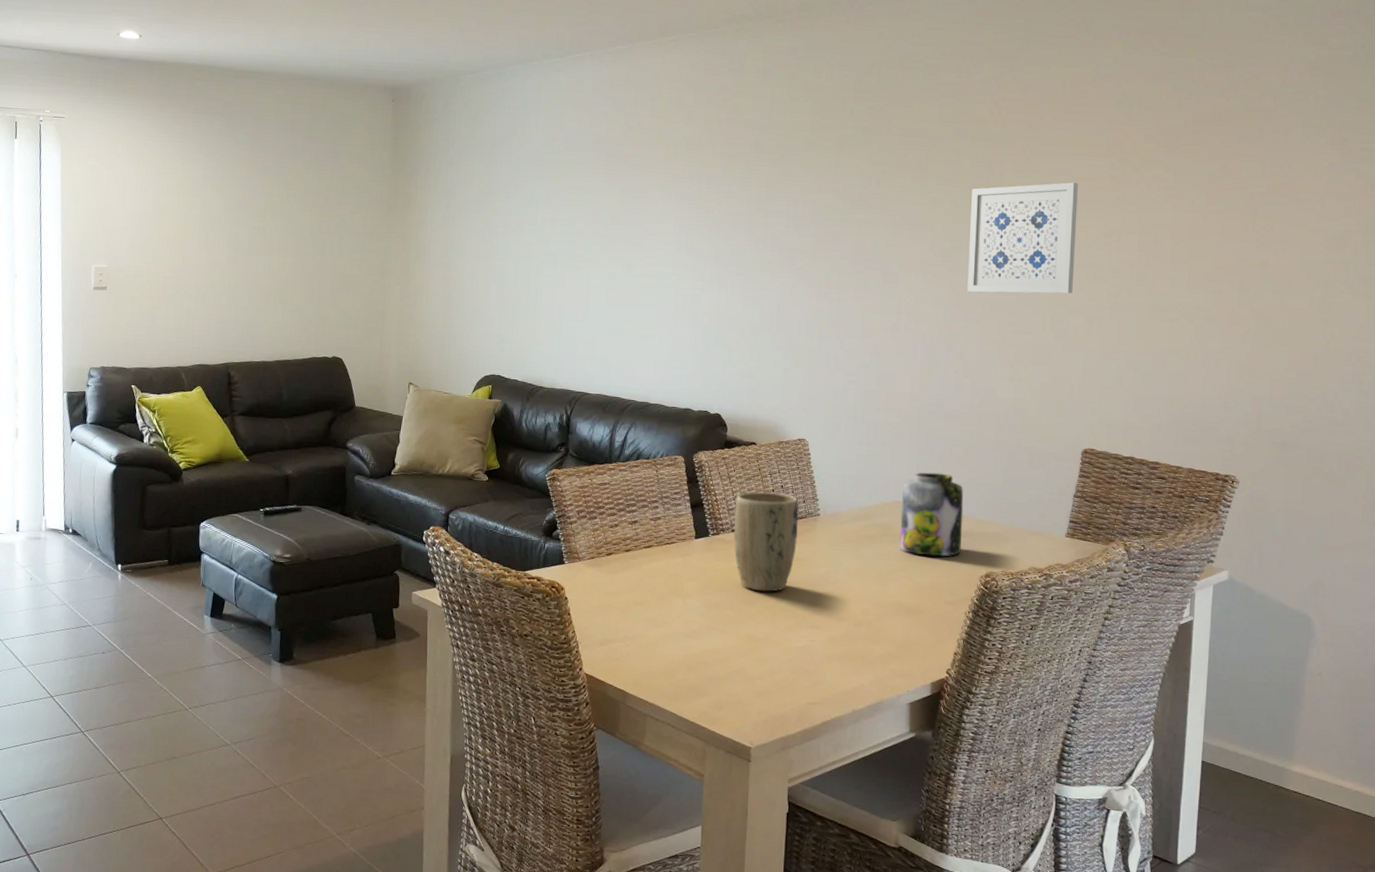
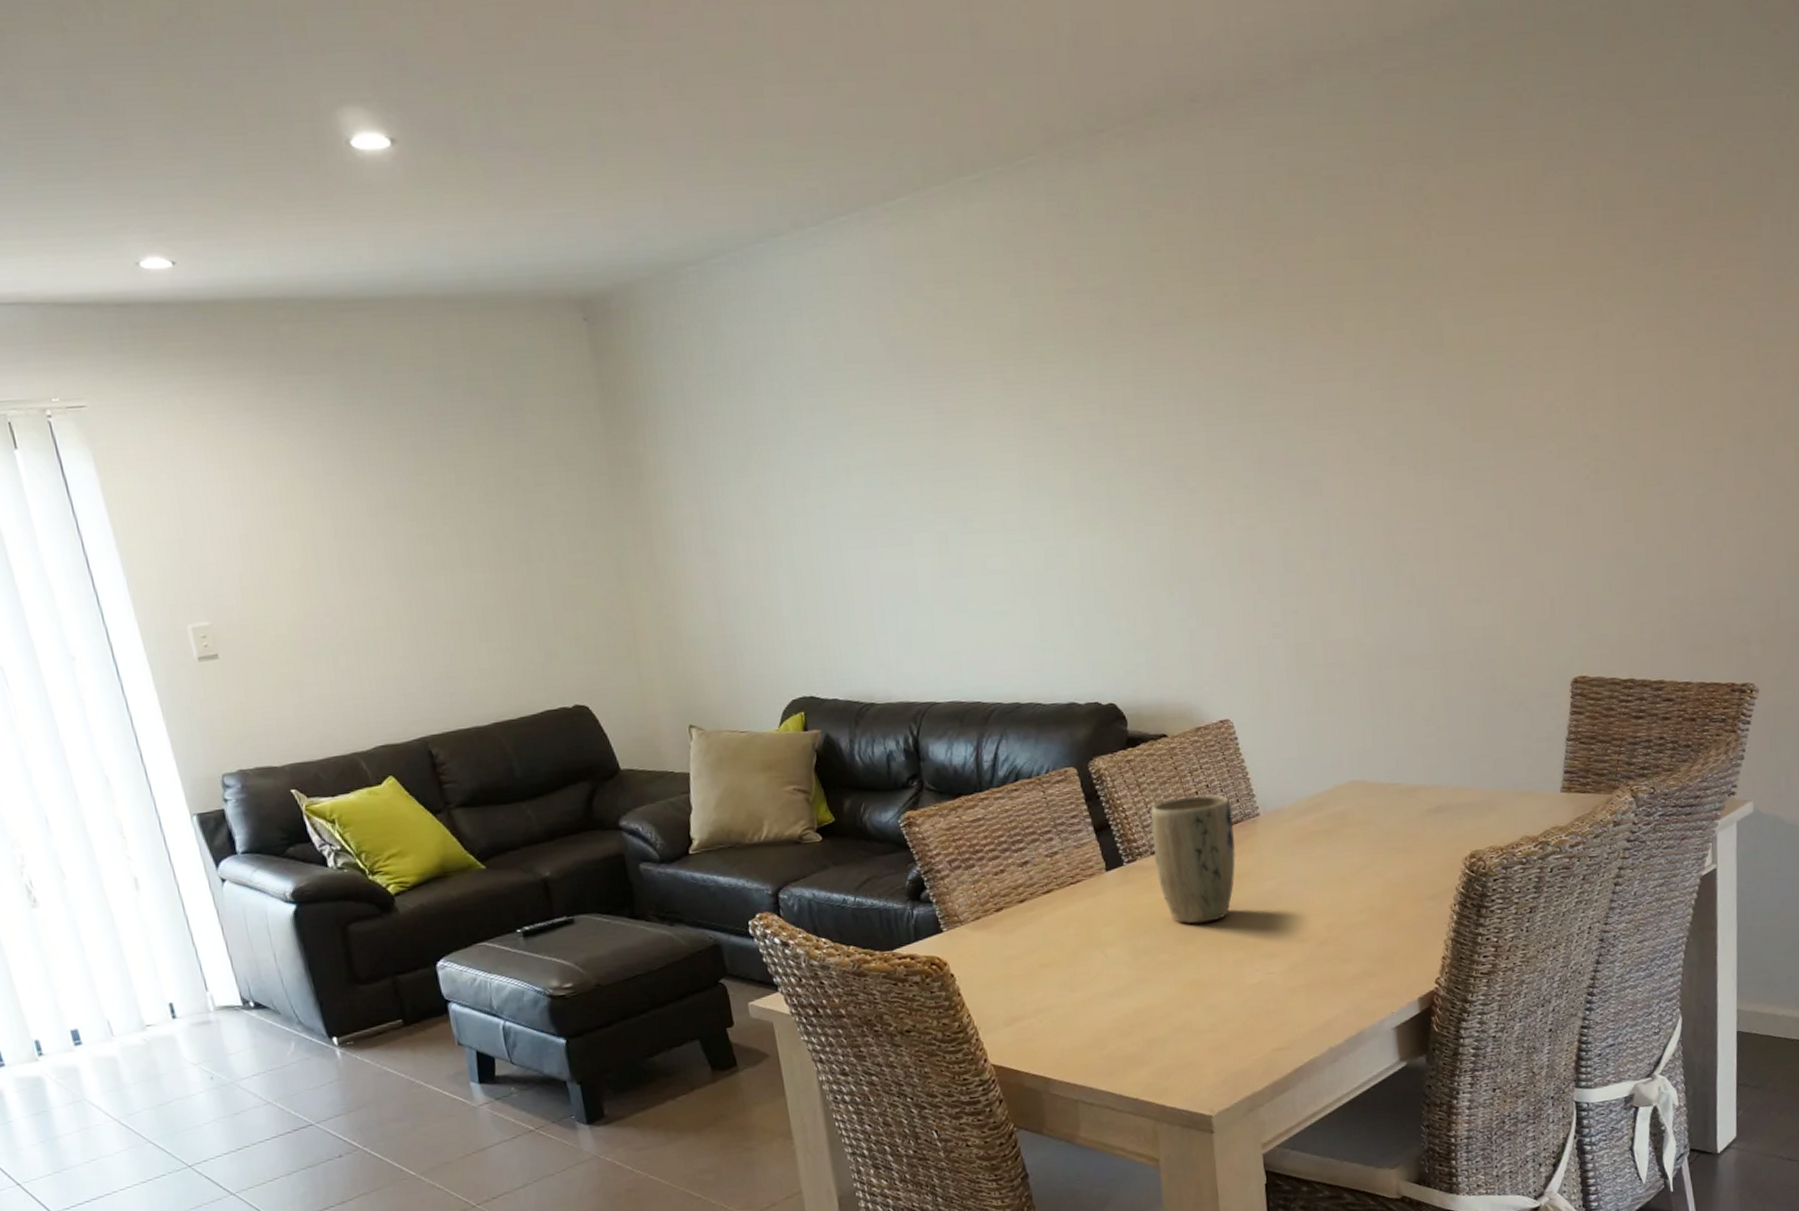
jar: present [899,472,964,557] -> none [1358,736,1438,845]
wall art: present [967,182,1078,294] -> none [1403,324,1543,493]

